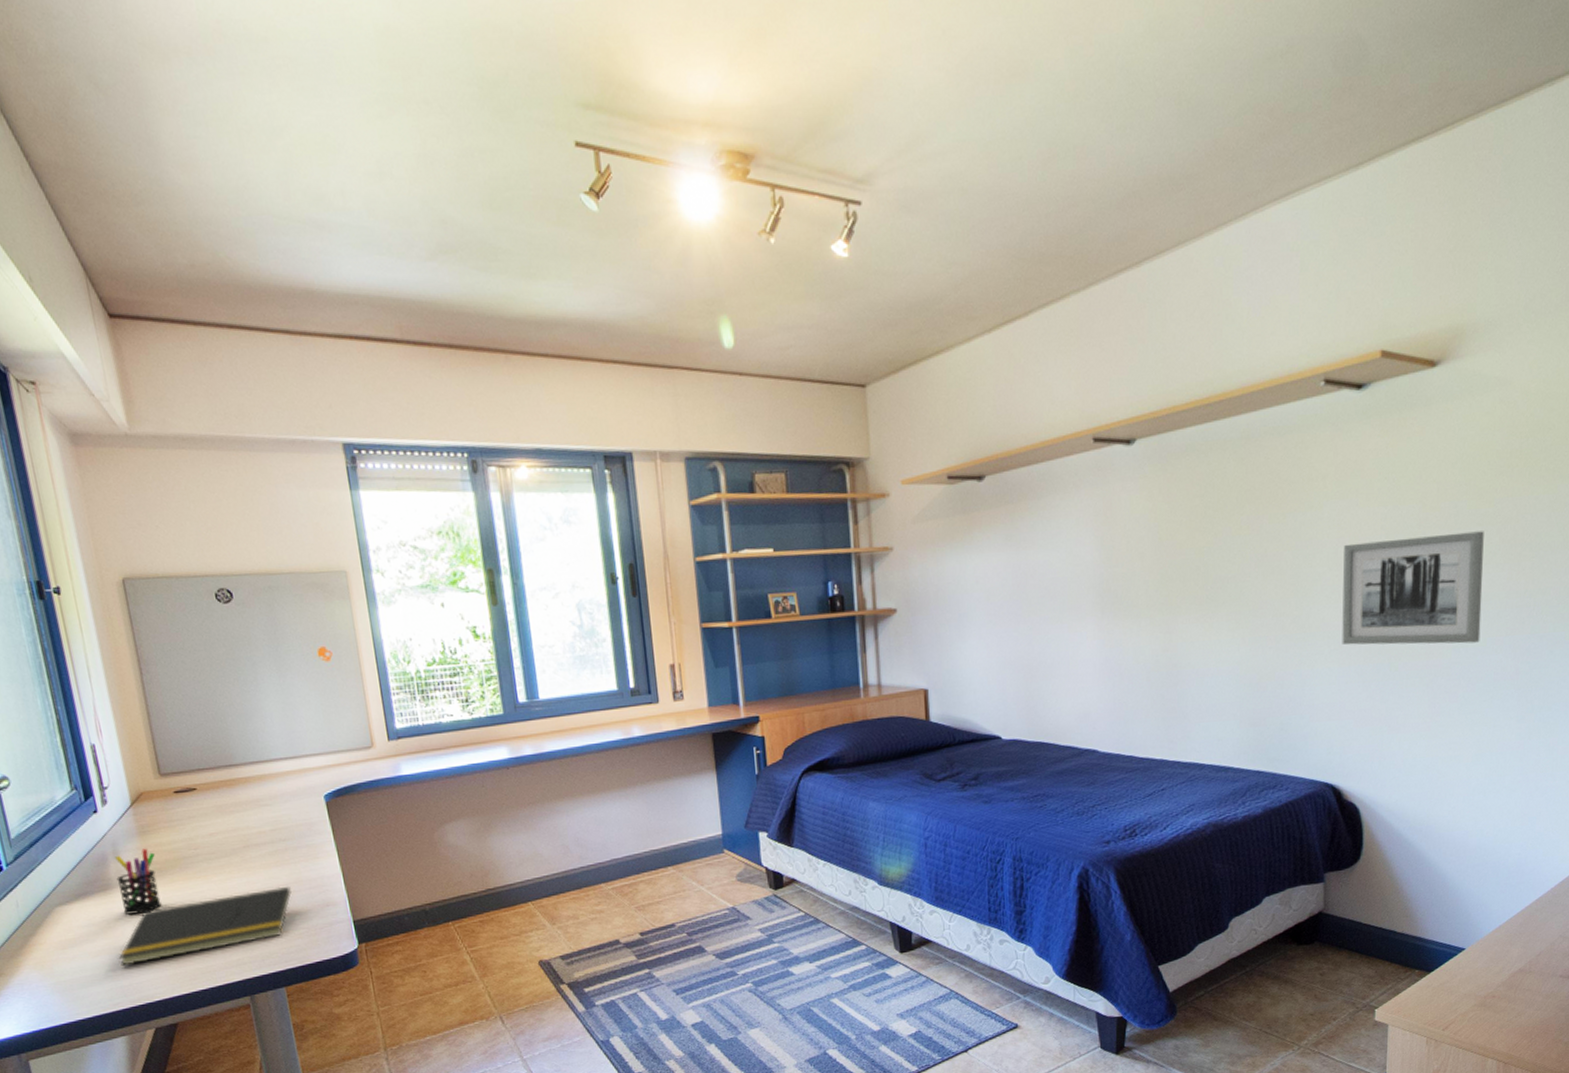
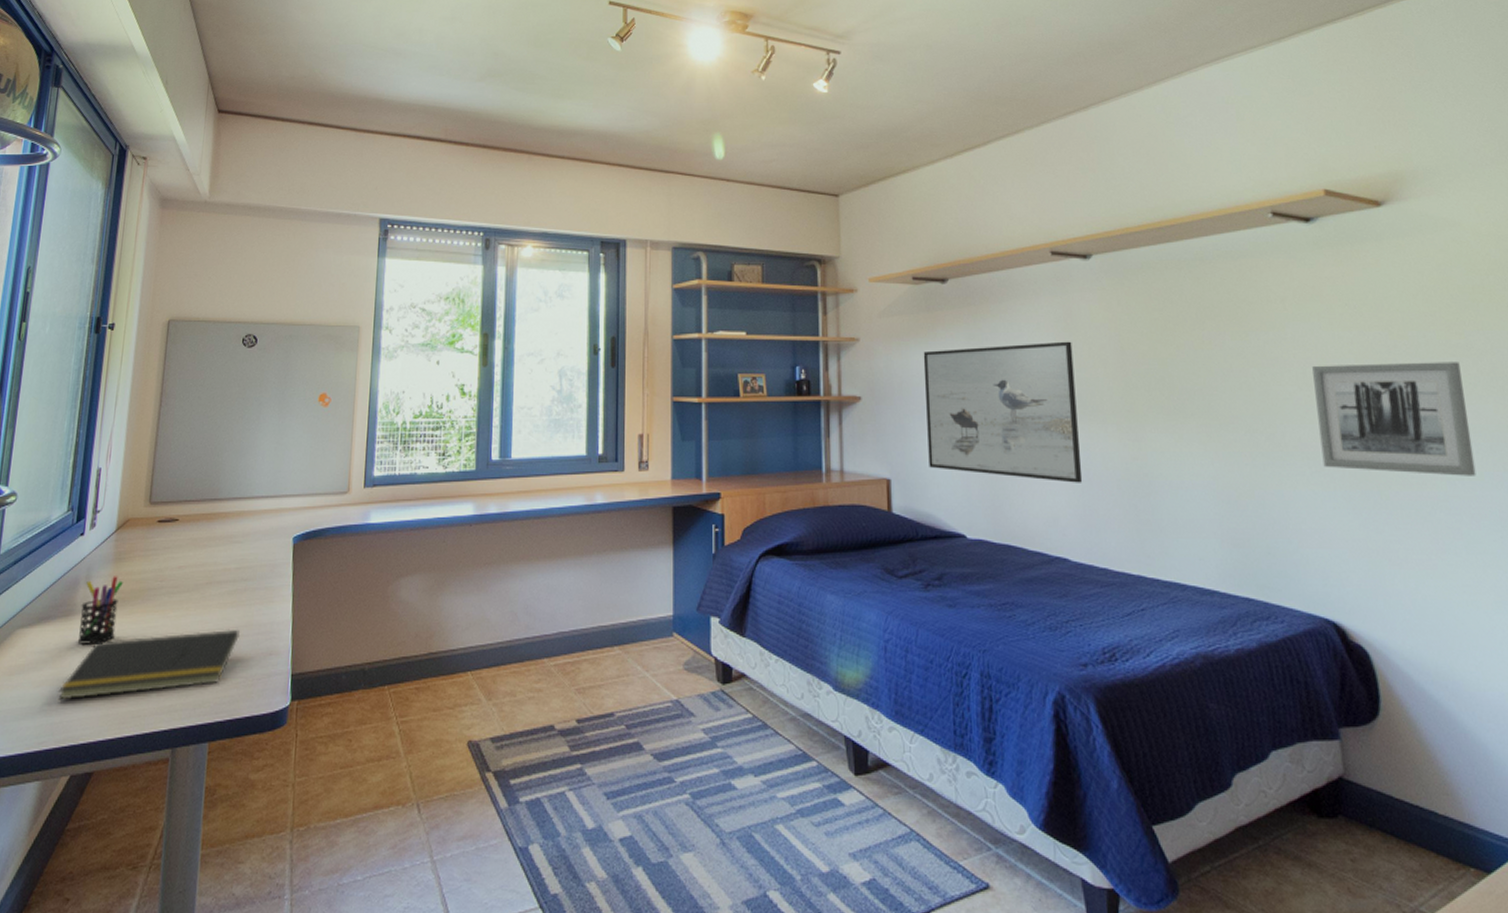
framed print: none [959,535,1114,679] -> present [923,341,1083,483]

